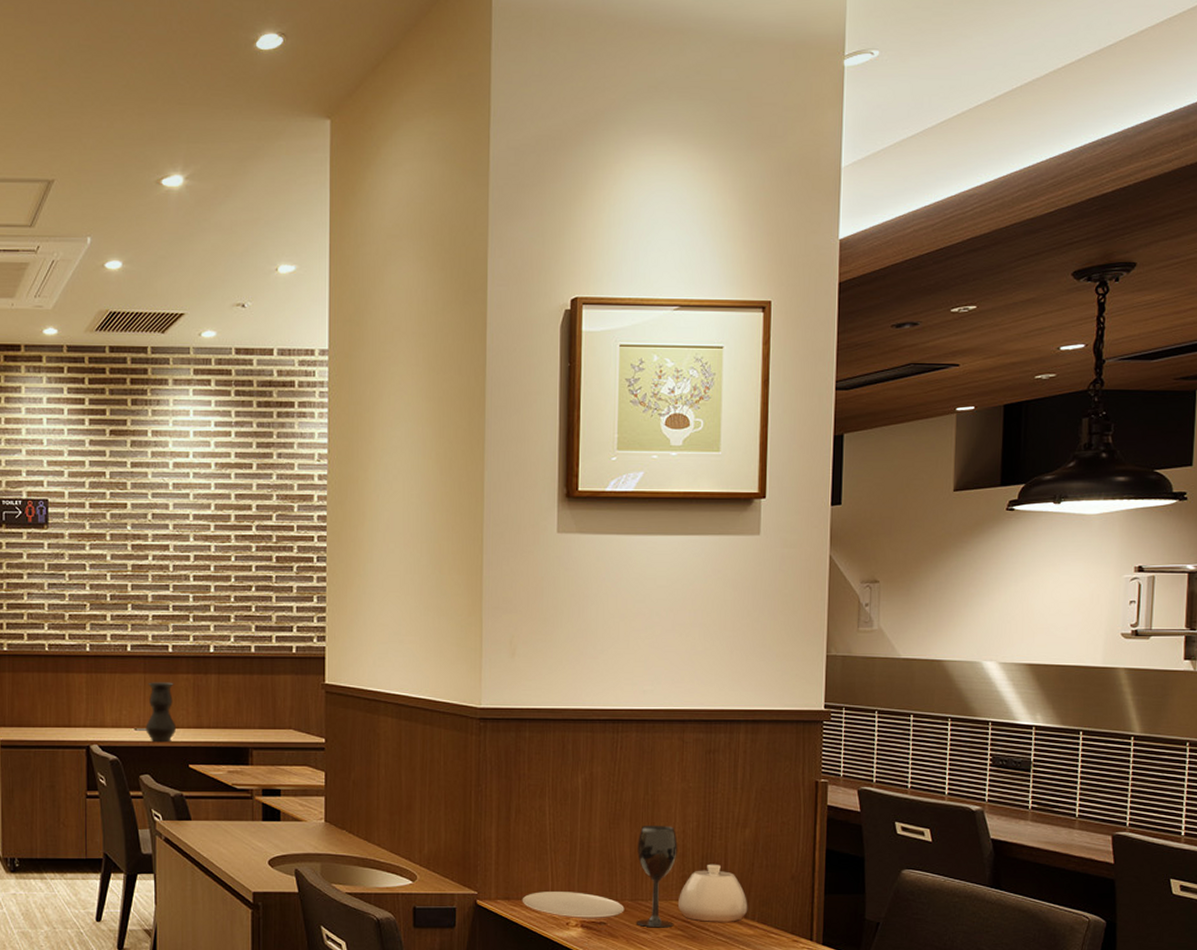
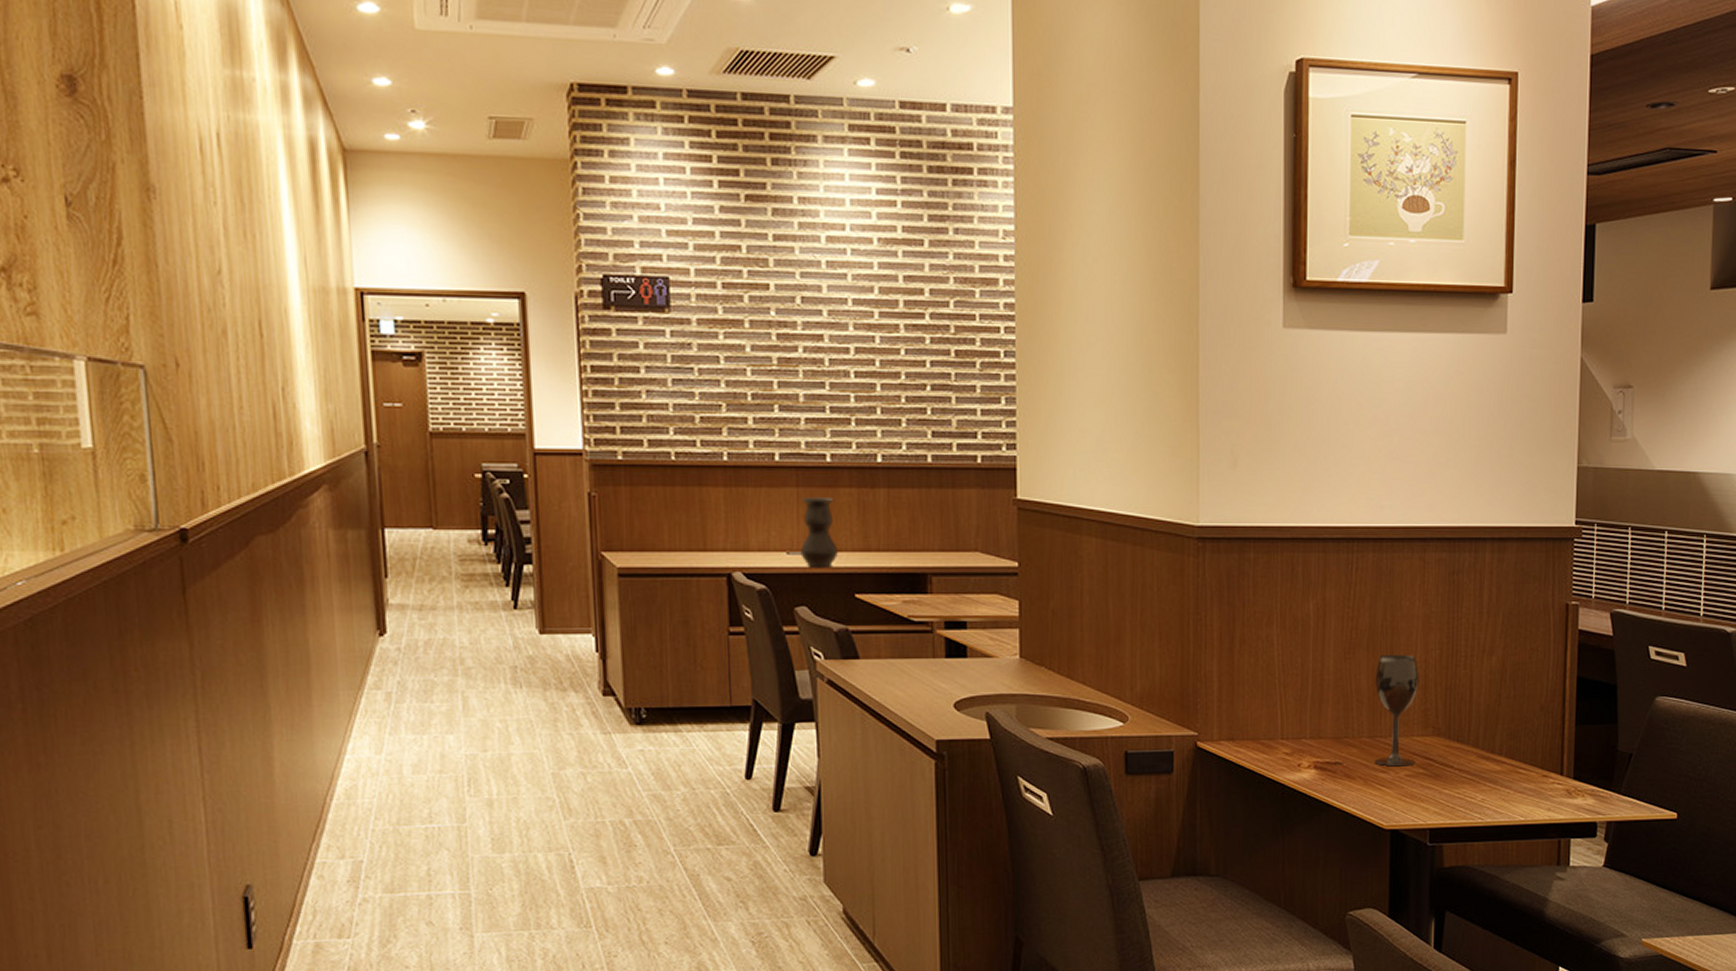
plate: present [522,892,625,919] -> none [1248,730,1362,760]
sugar bowl: present [677,864,748,923] -> none [1419,695,1495,760]

